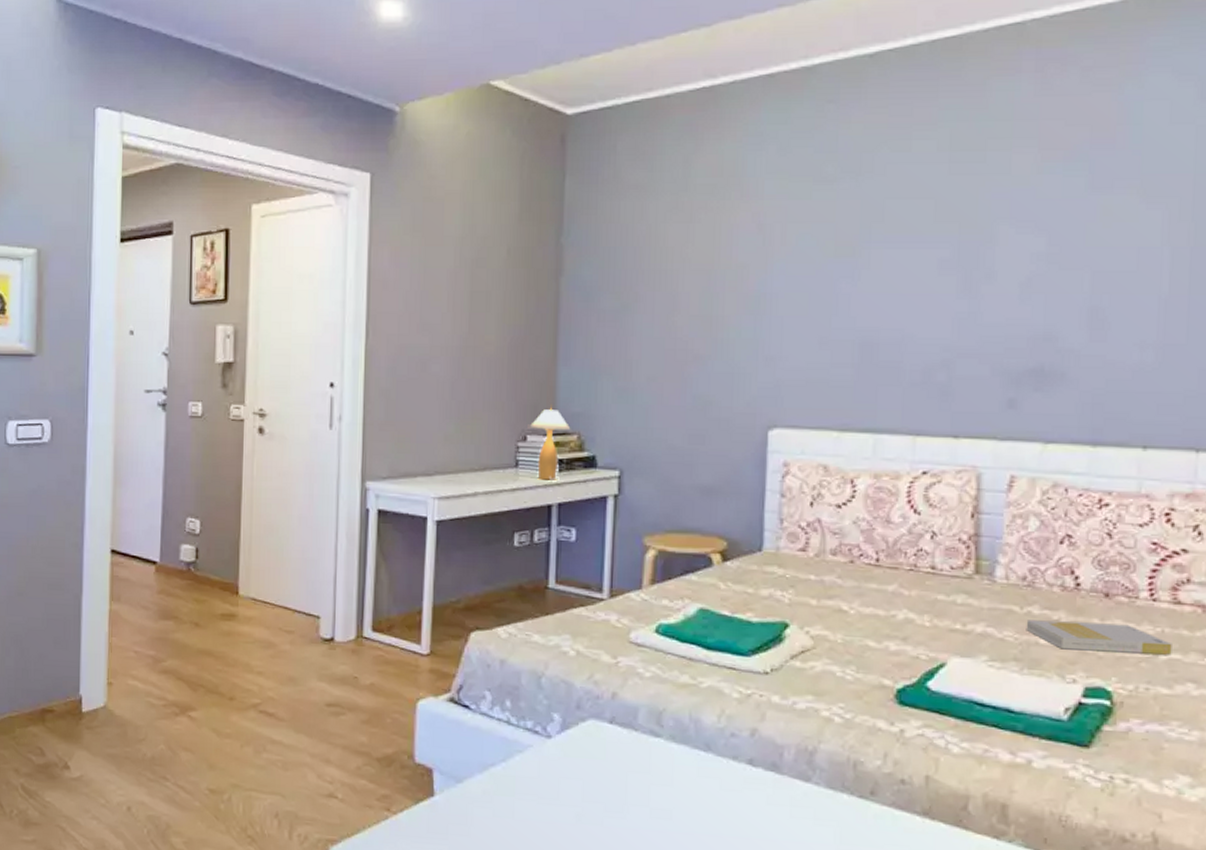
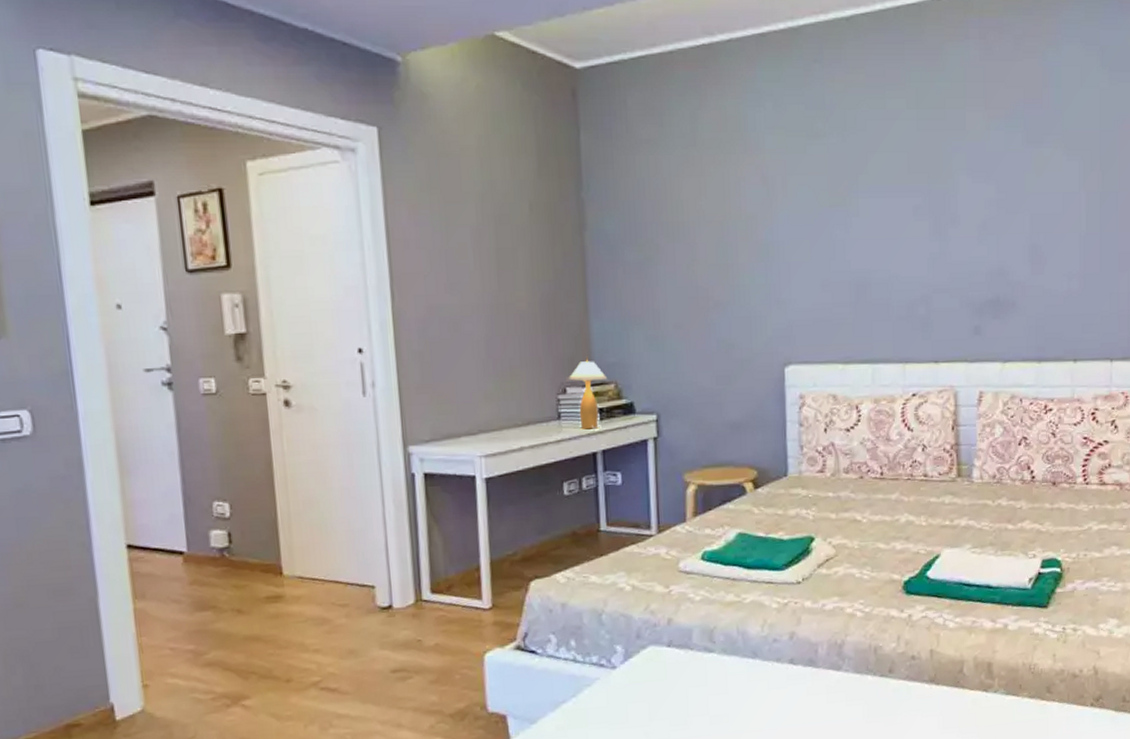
book: present [1026,620,1172,655] -> none [997,505,1101,532]

